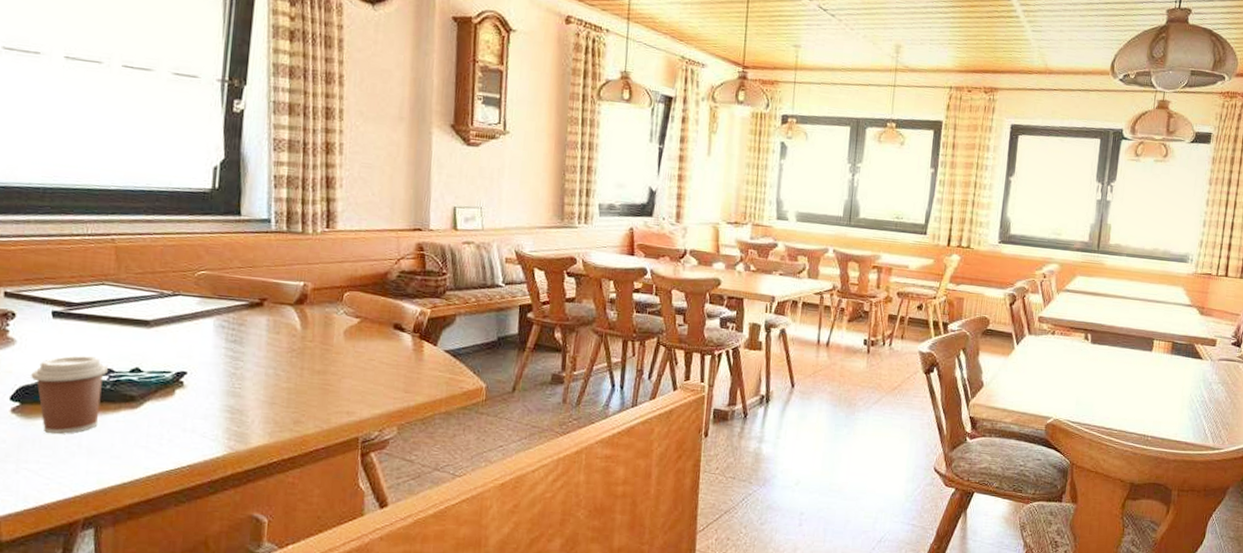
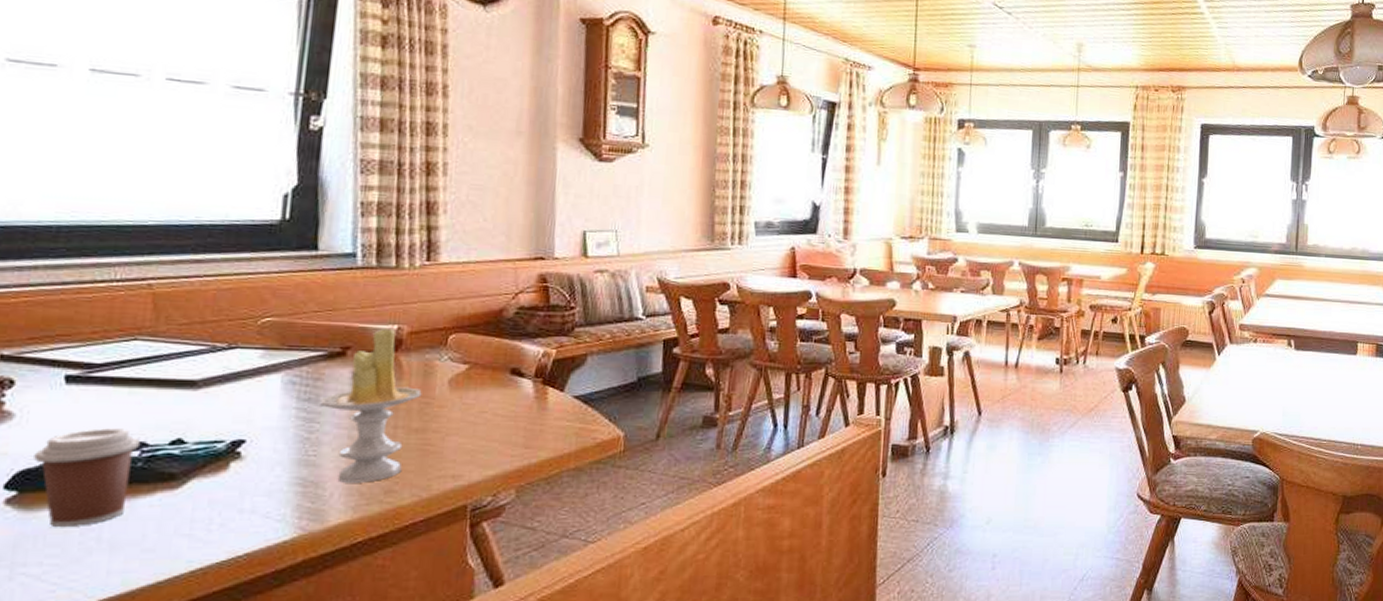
candle: none [243,284,323,413] -> present [320,329,422,483]

